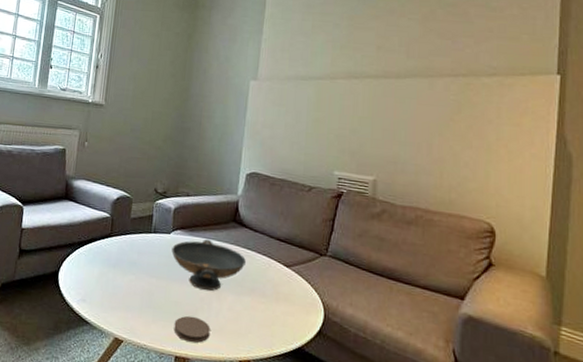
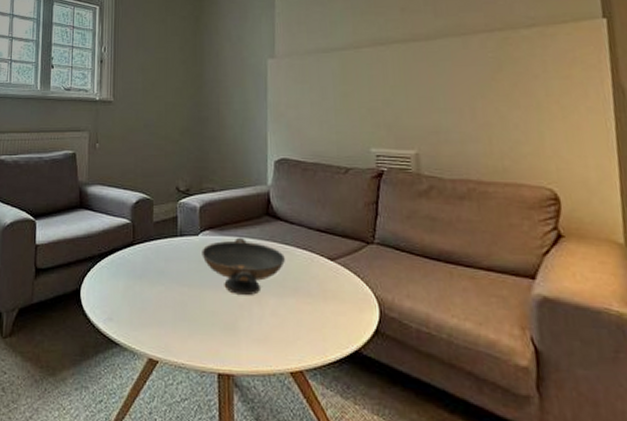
coaster: present [174,315,210,343] -> none [213,326,254,357]

